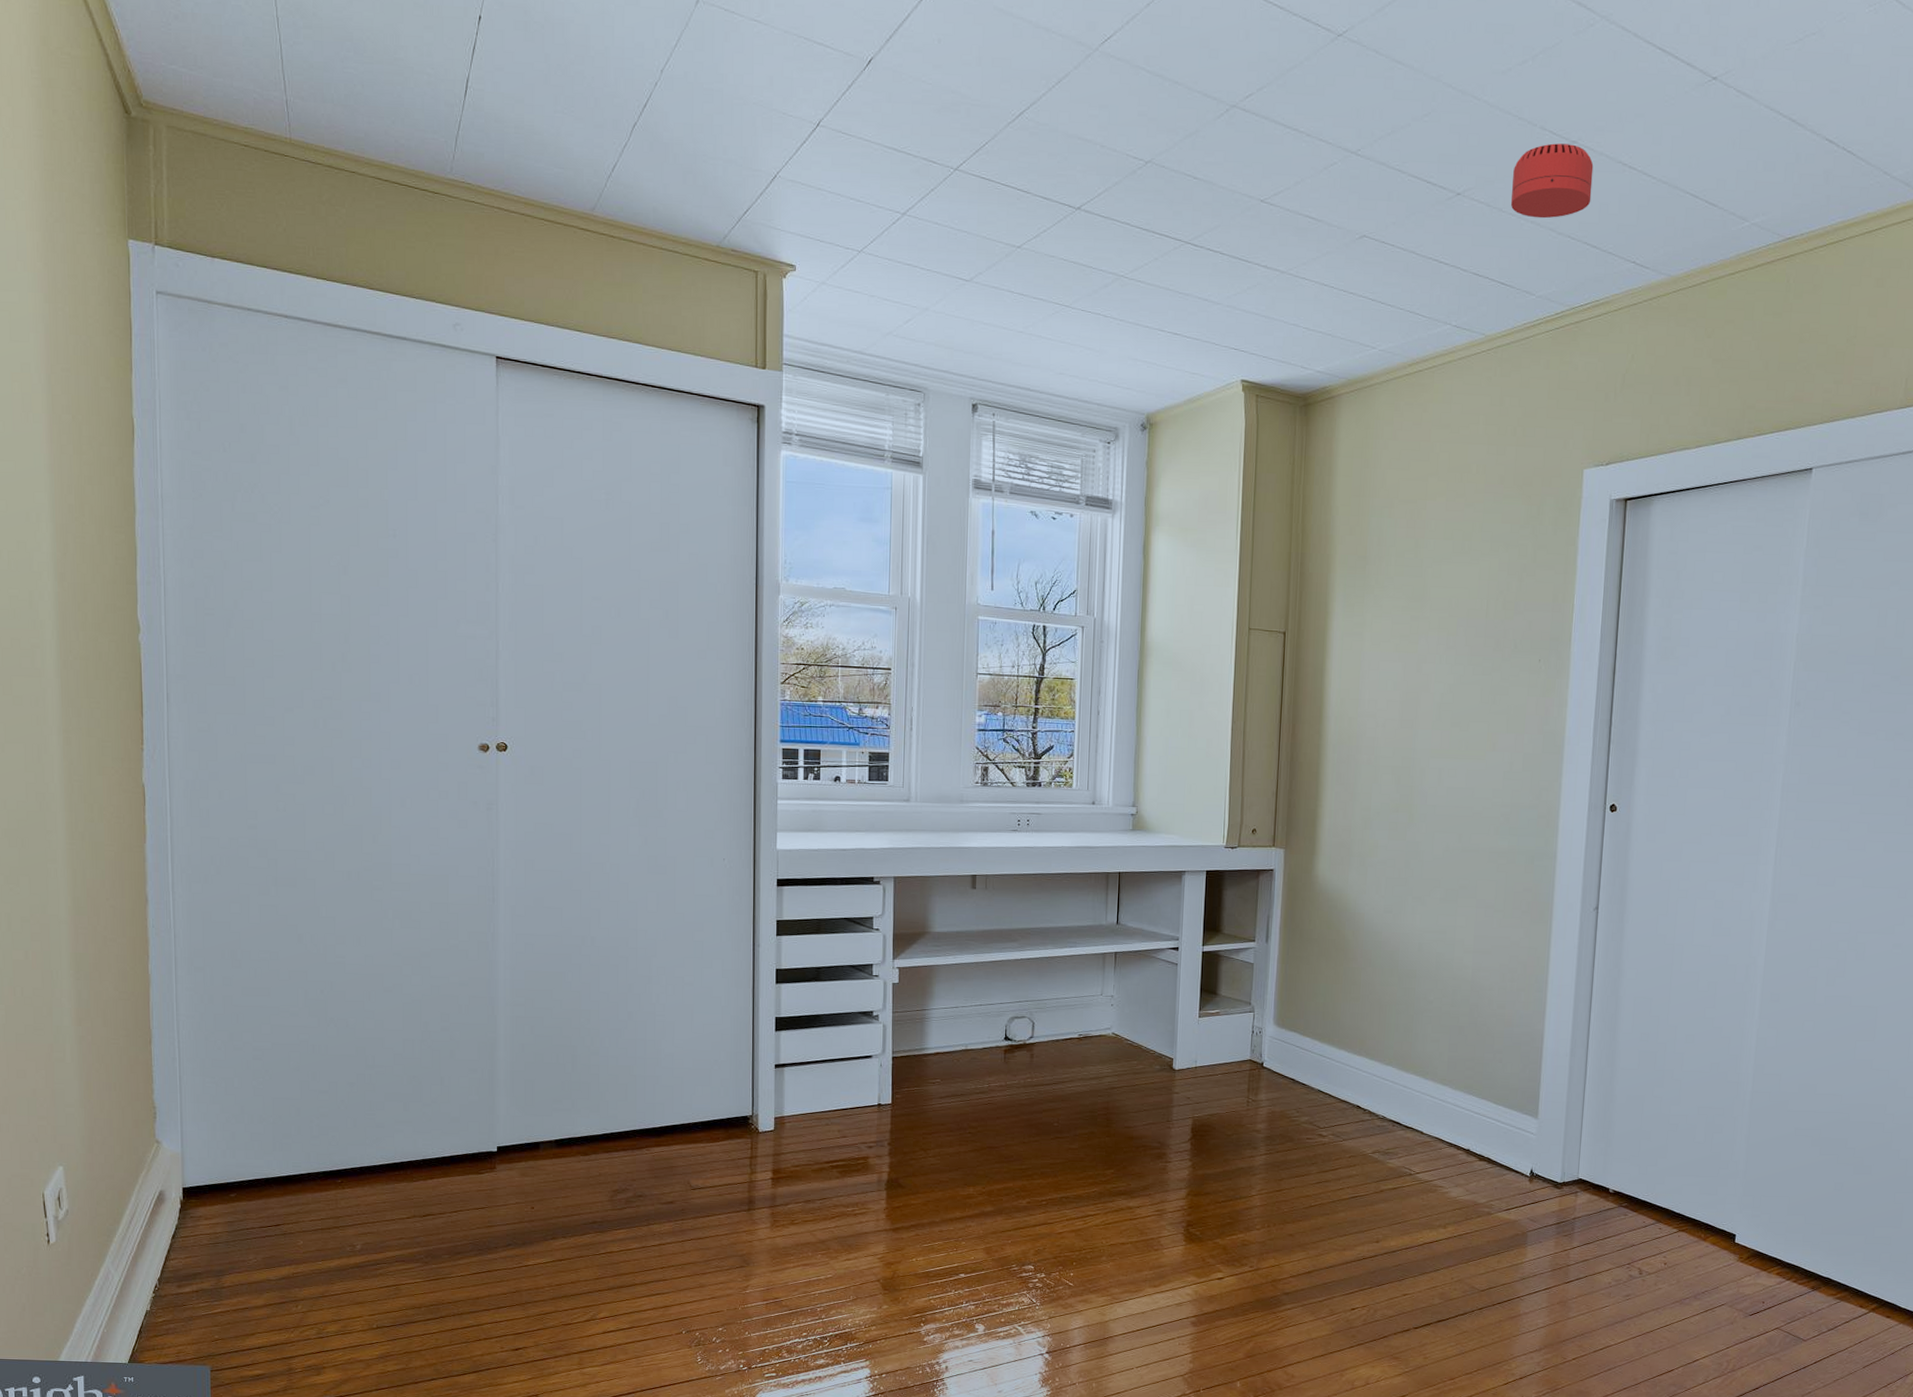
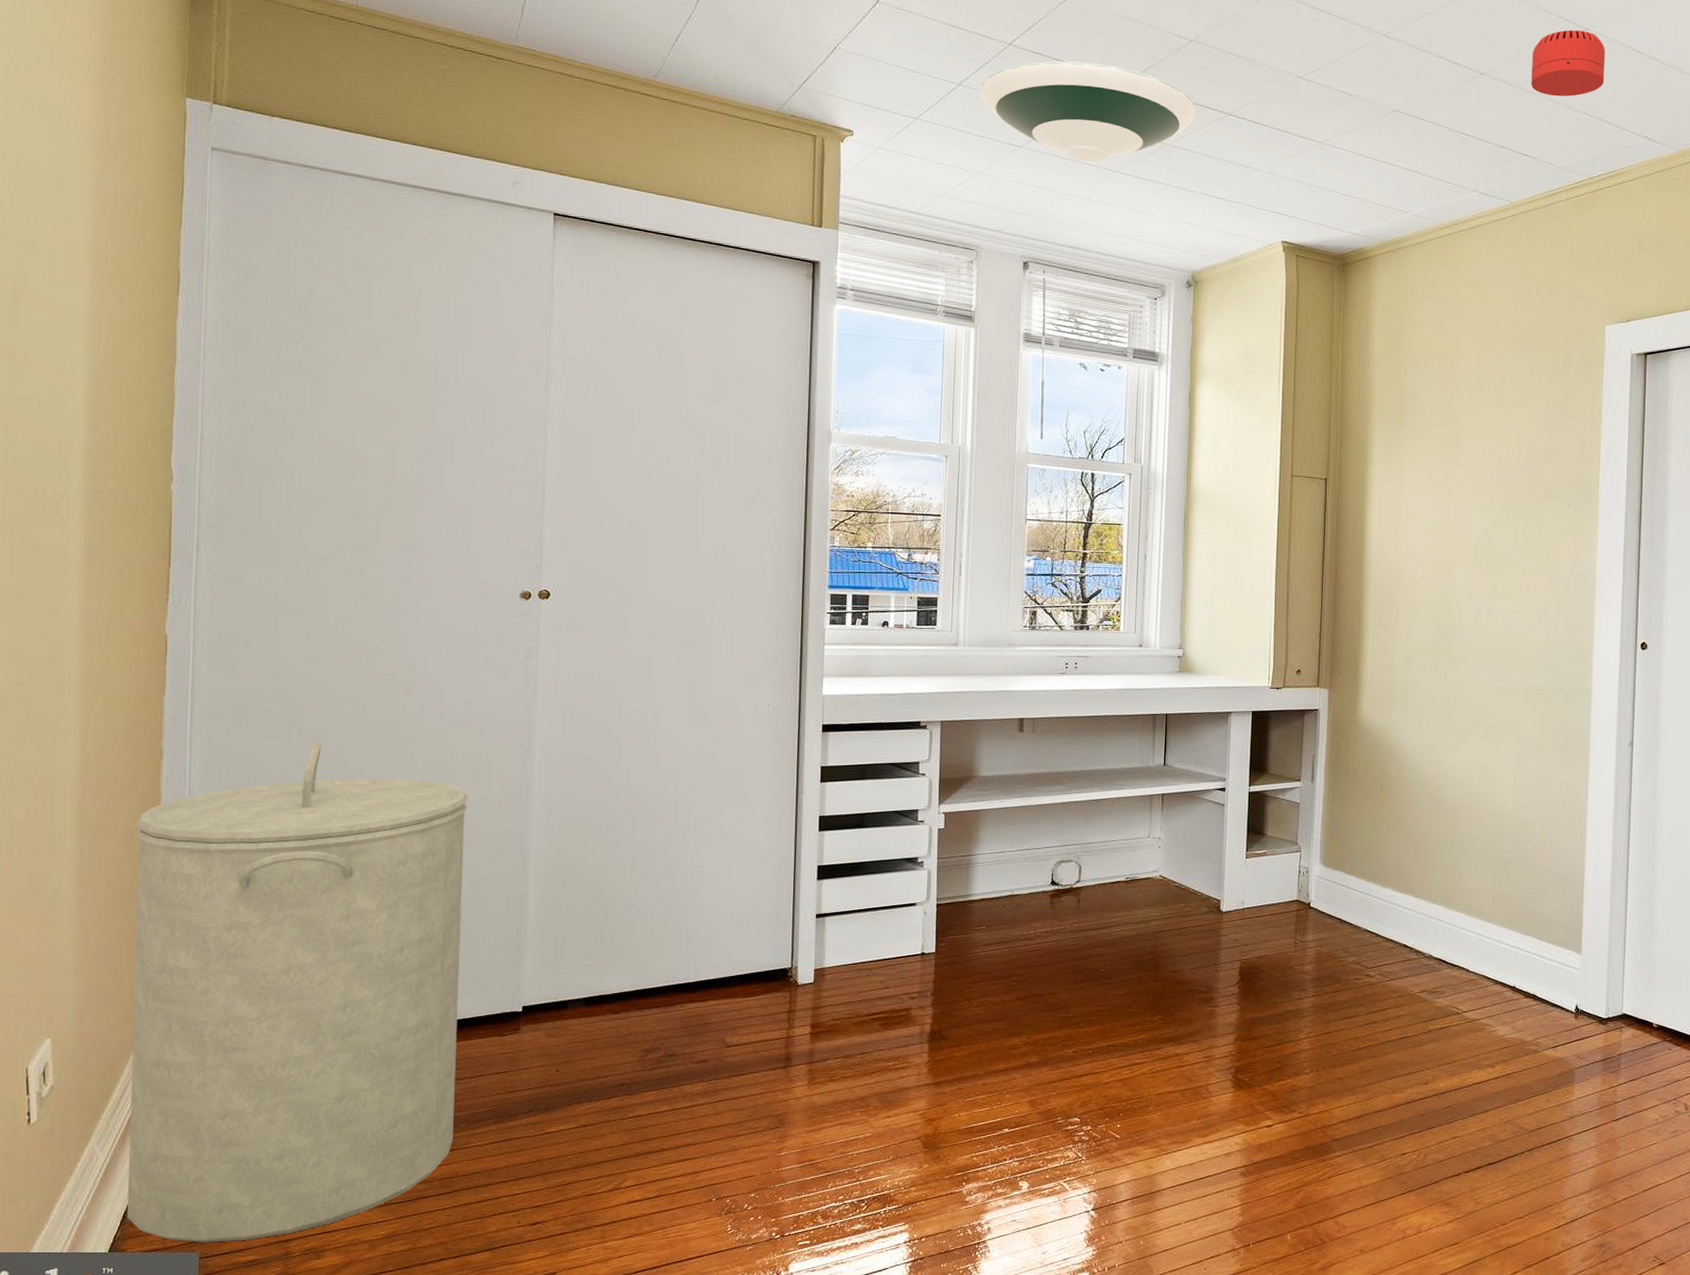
laundry hamper: none [128,889,437,1357] -> present [126,741,468,1243]
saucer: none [924,187,1152,297] -> present [979,61,1196,162]

